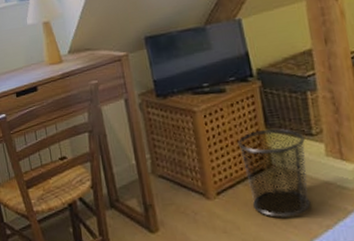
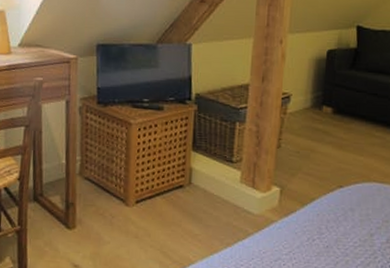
waste bin: present [237,128,311,219] -> none [164,150,225,232]

